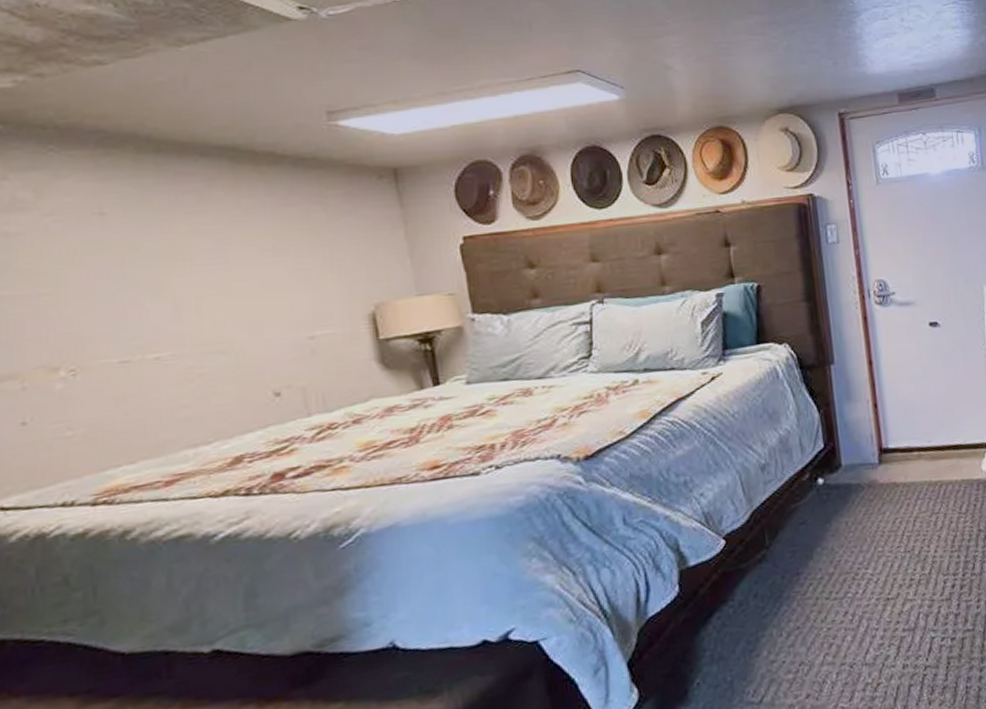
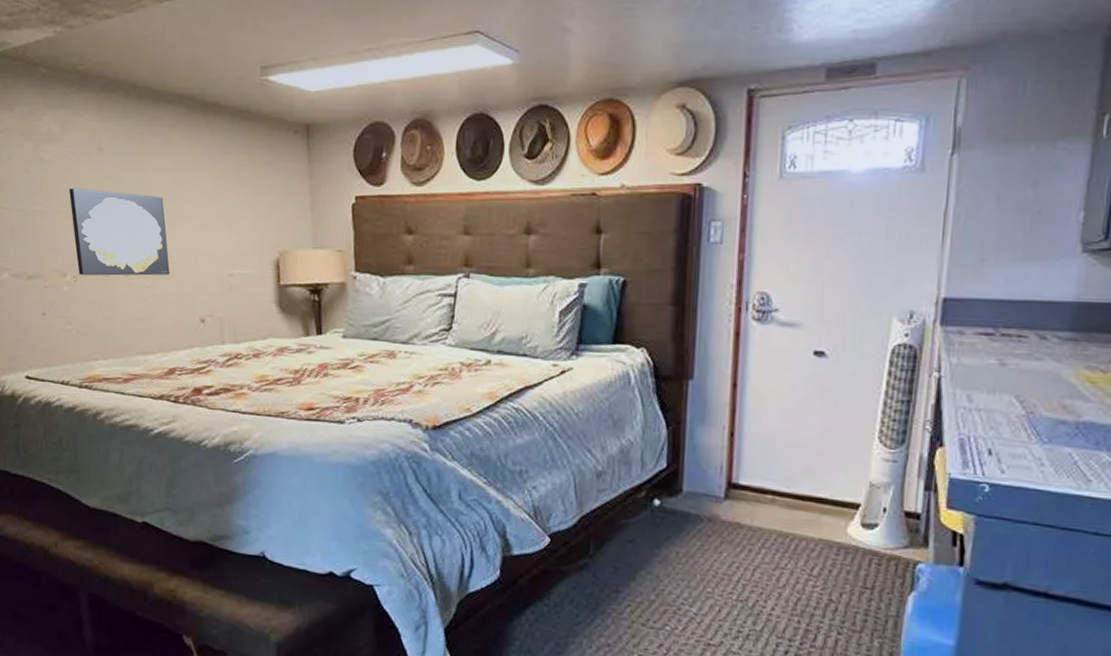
wall art: none [55,260,223,366] -> present [69,187,170,276]

